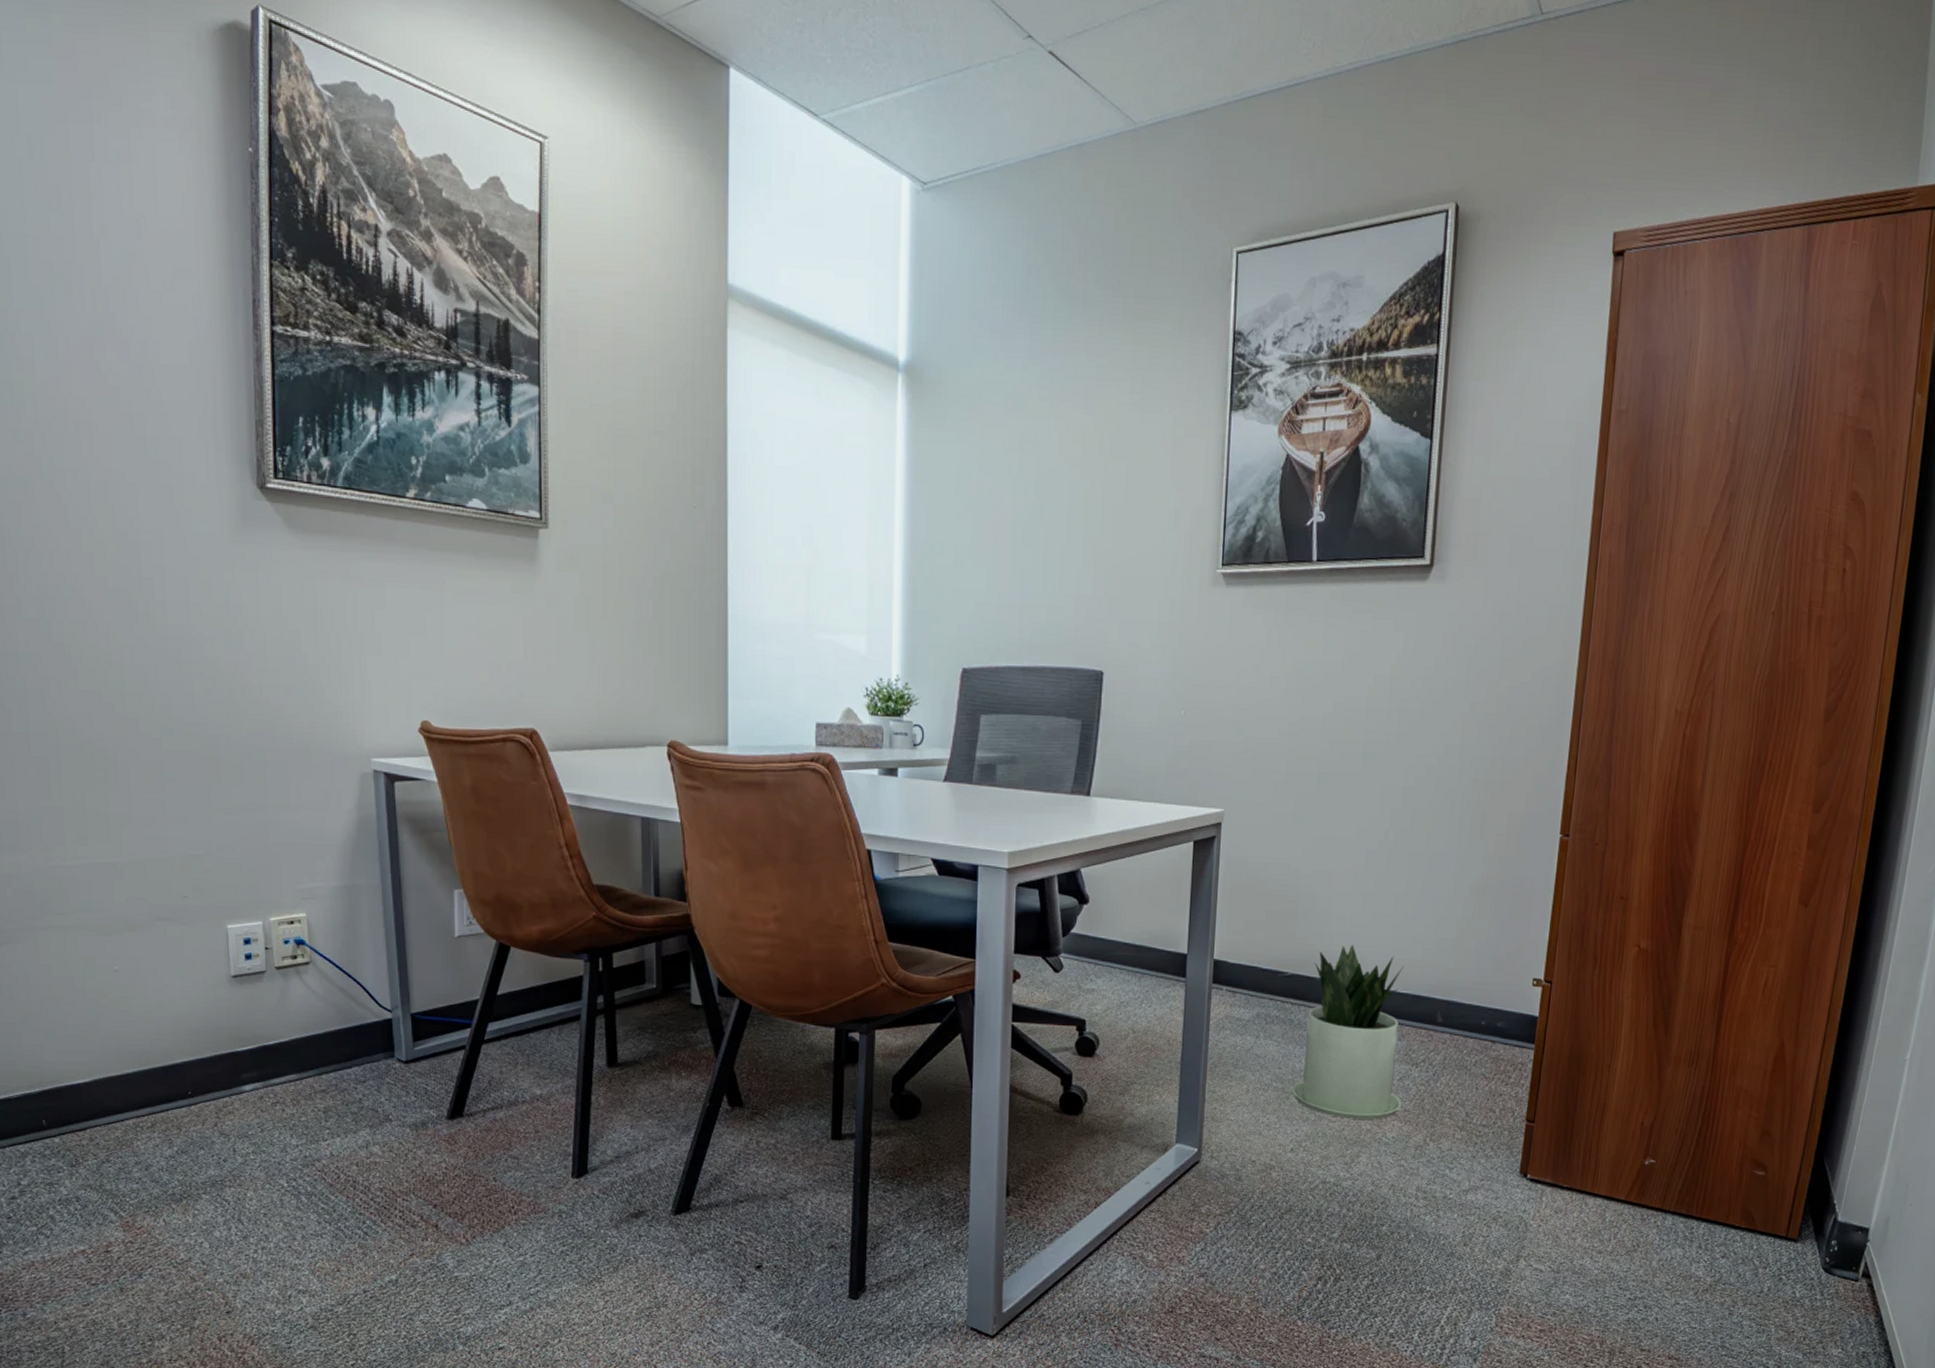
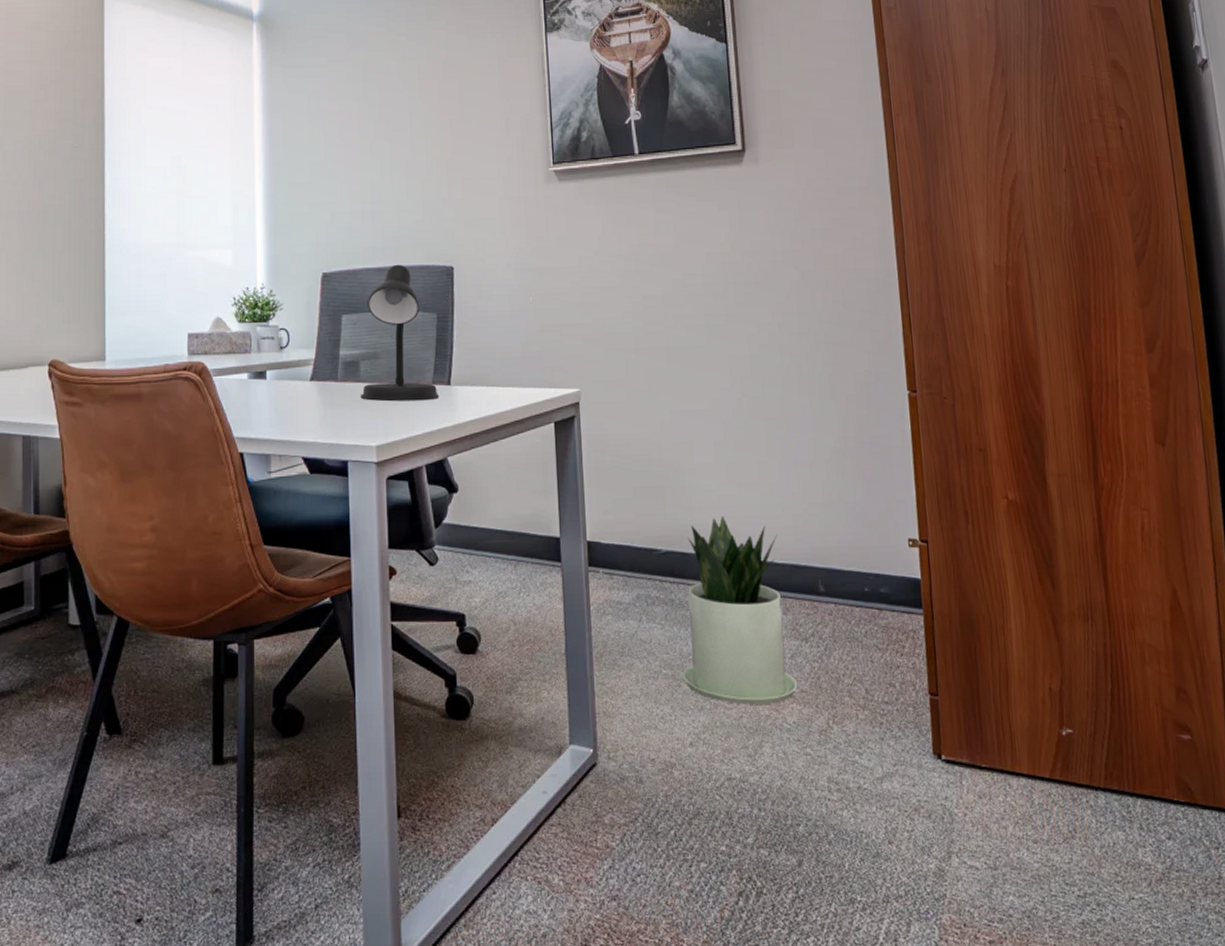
desk lamp: none [996,664,1078,810] -> present [361,264,440,402]

